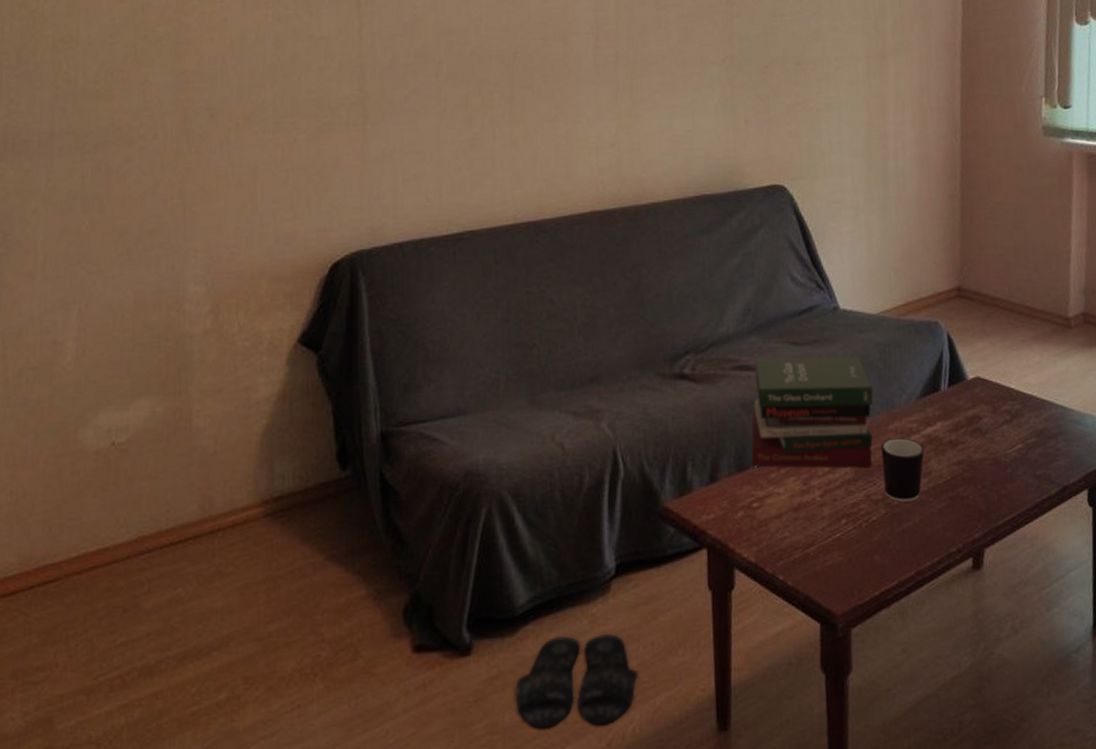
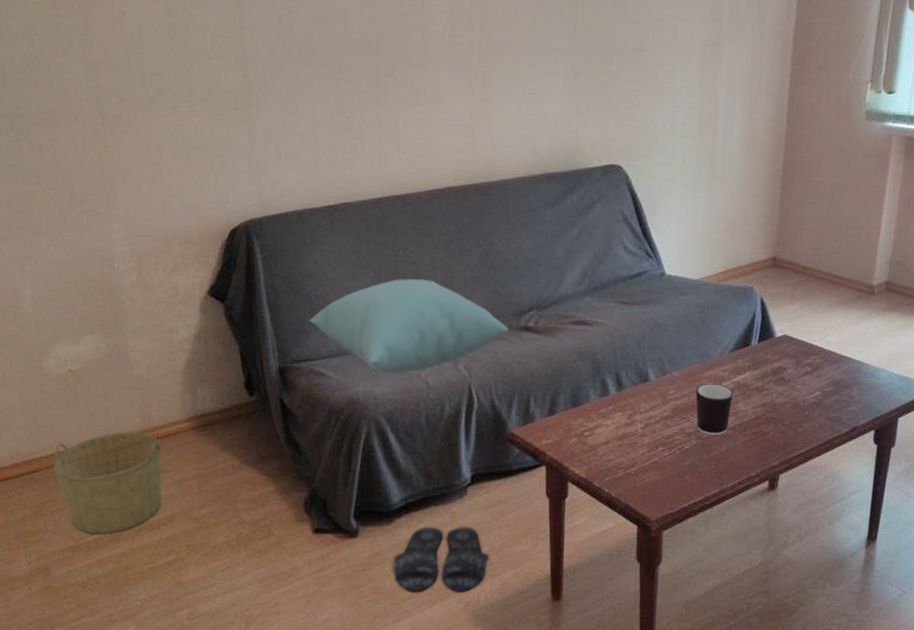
basket: none [75,522,223,667] -> present [53,431,163,534]
cushion: none [422,318,661,437] -> present [309,278,509,374]
books: present [751,356,873,468] -> none [584,315,692,407]

